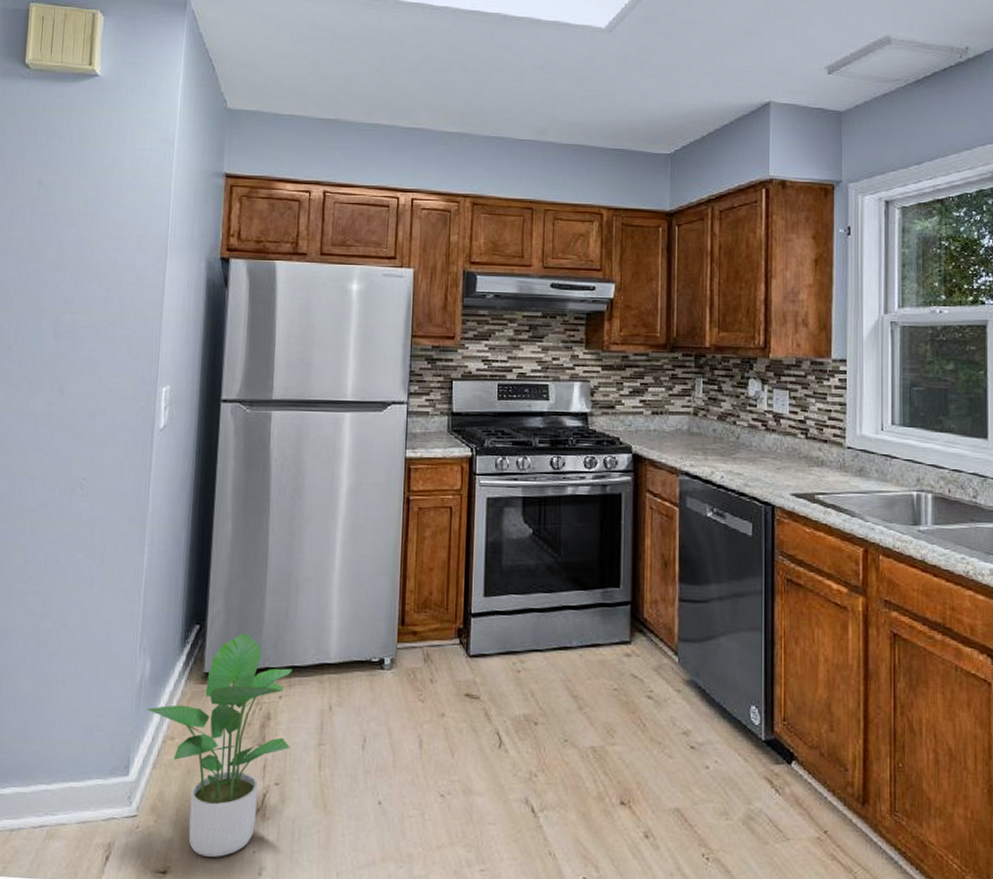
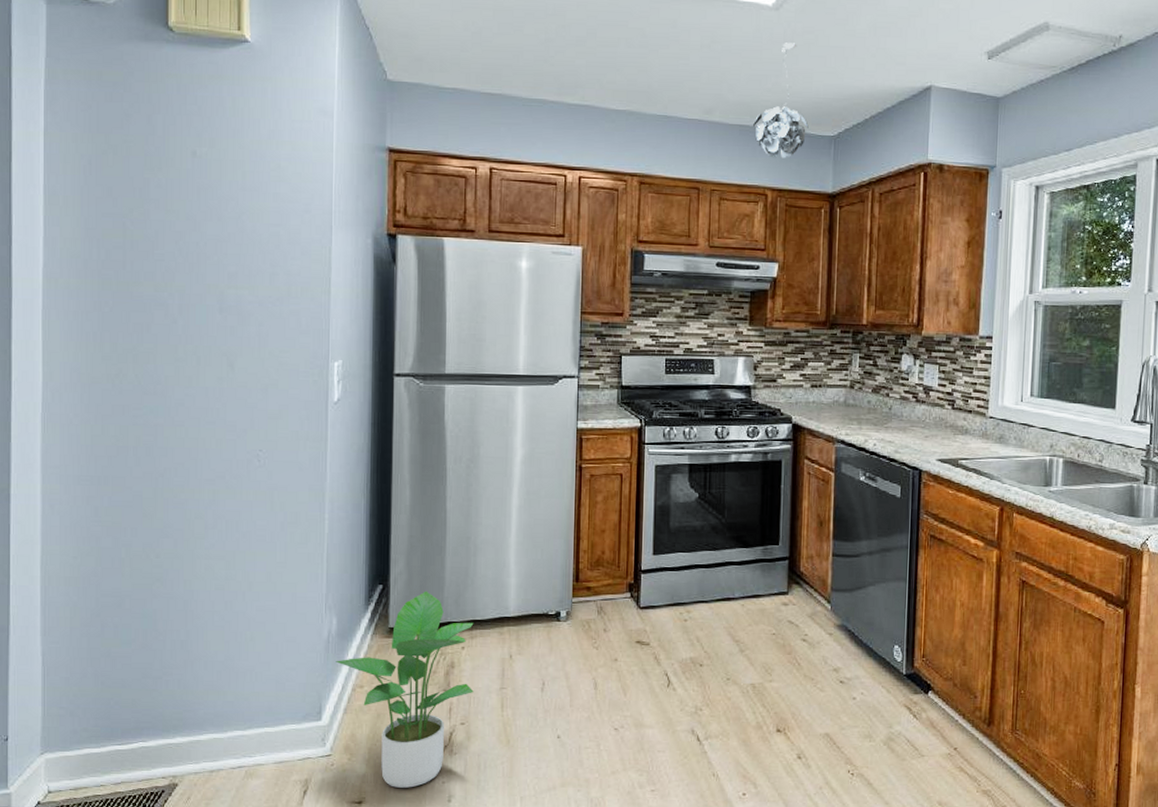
pendant light: none [586,63,644,177] -> present [752,42,809,159]

